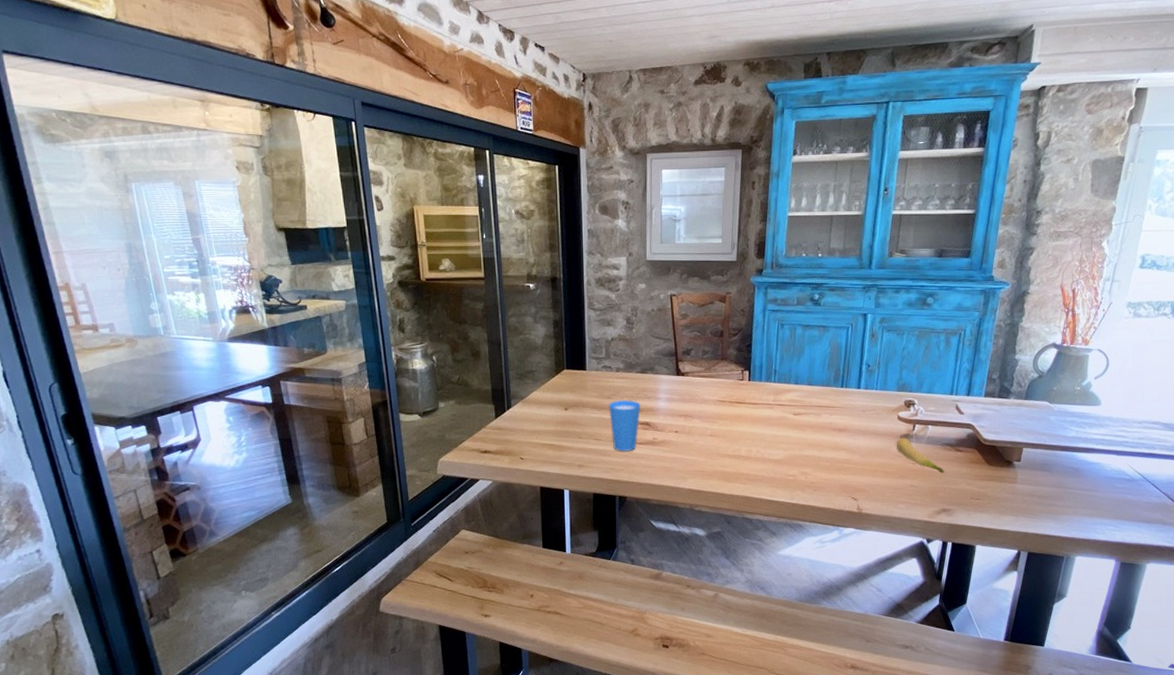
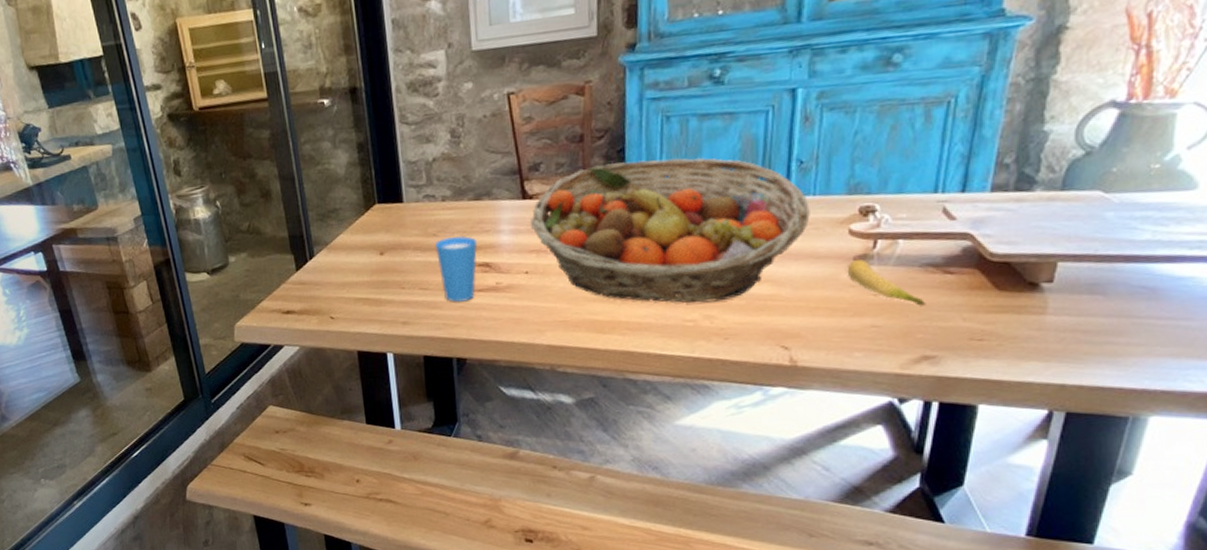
fruit basket: none [682,354,873,463] -> present [531,158,810,303]

